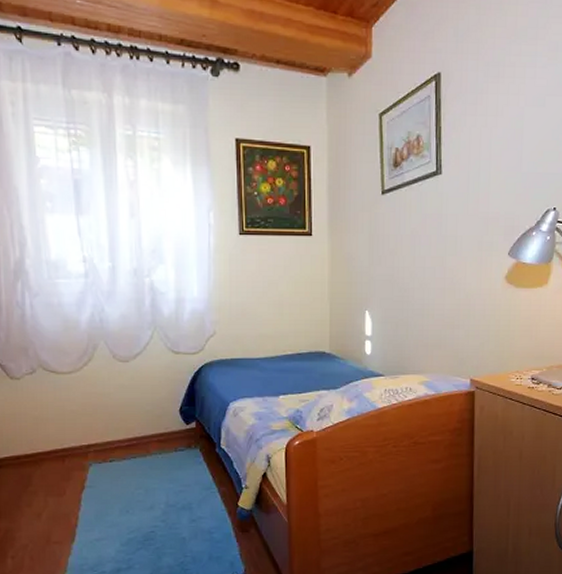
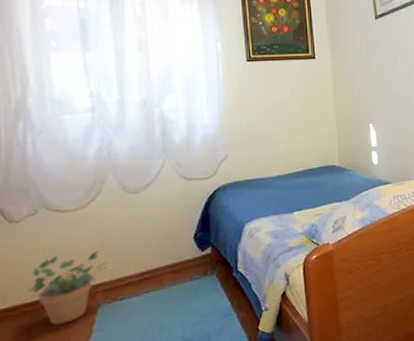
potted plant: none [27,413,98,477] -> present [26,251,107,325]

